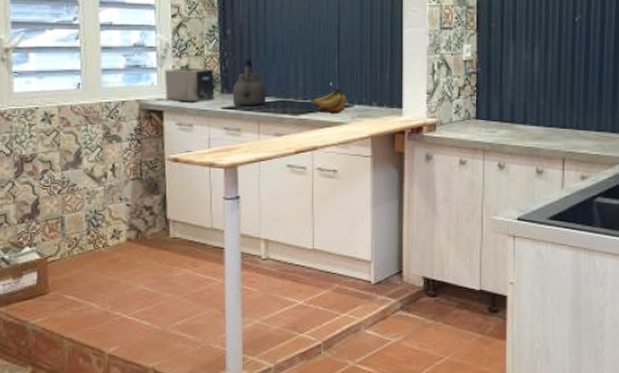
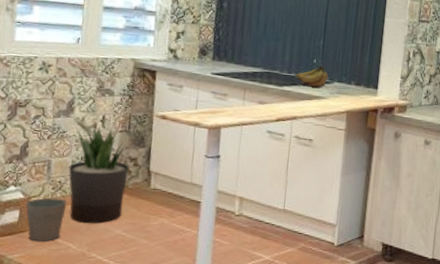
bucket: none [42,241,85,304] -> present [25,183,68,242]
planter: none [82,169,145,281] -> present [68,119,129,224]
toaster: present [164,68,215,103] -> none [159,32,208,67]
kettle: present [232,59,266,106] -> none [222,31,254,74]

